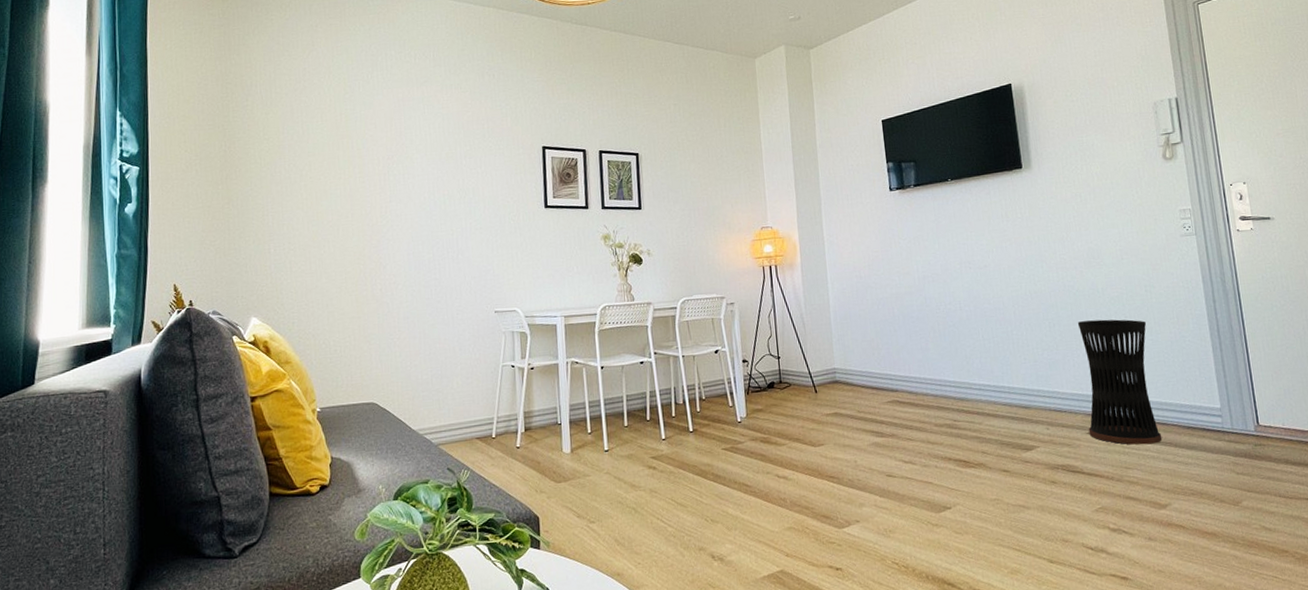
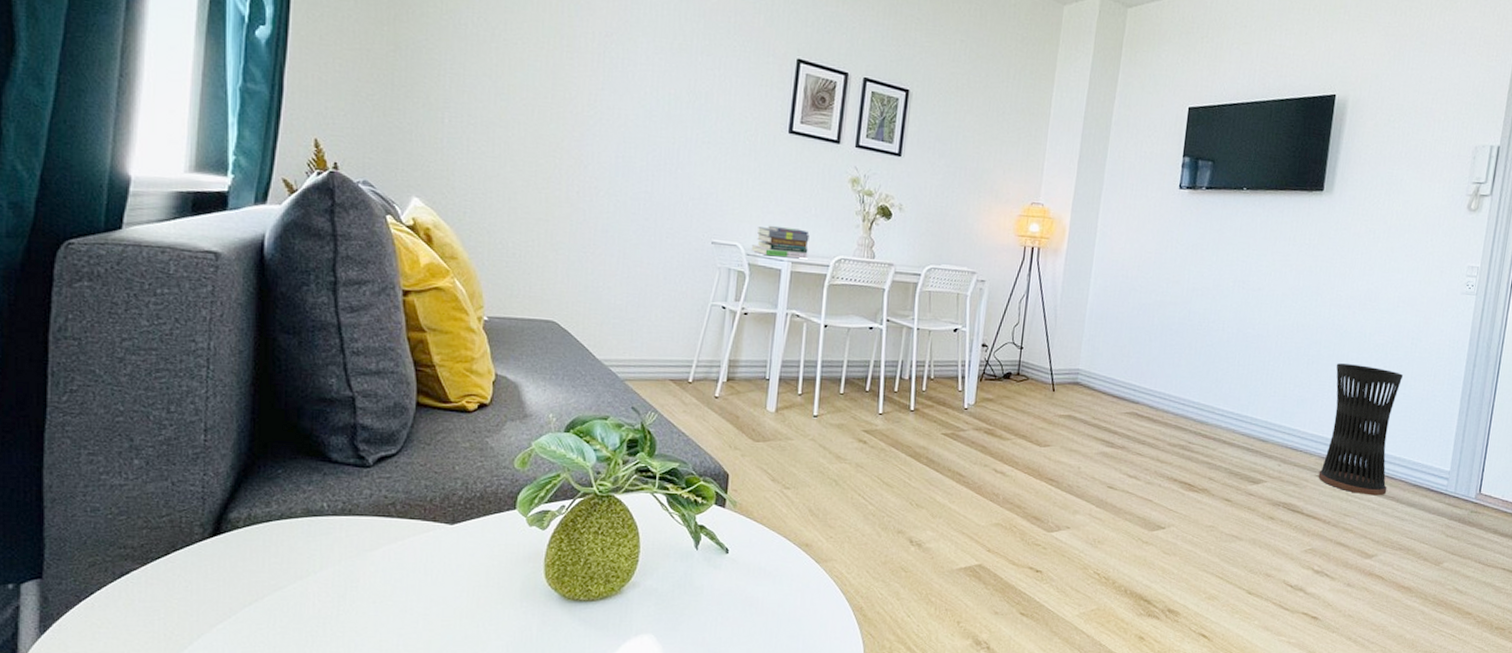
books: none [528,286,577,315] -> present [750,225,810,259]

